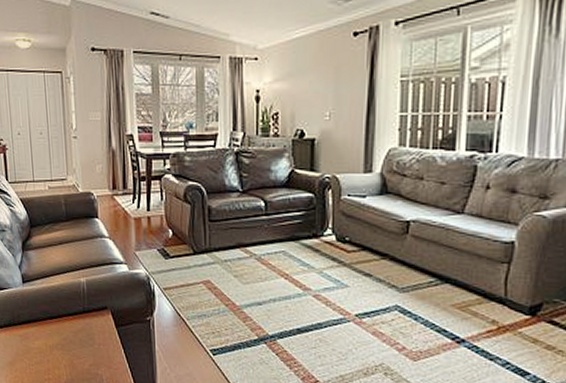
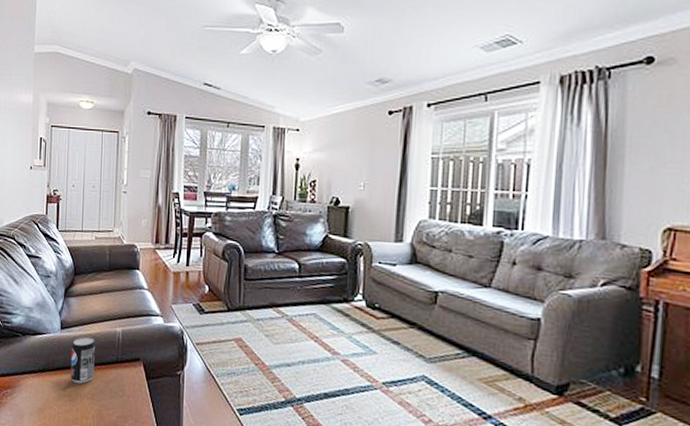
beverage can: none [35,289,62,336] -> present [70,337,96,384]

